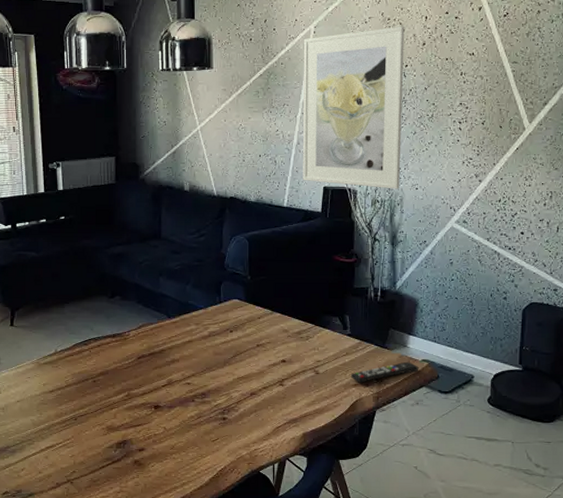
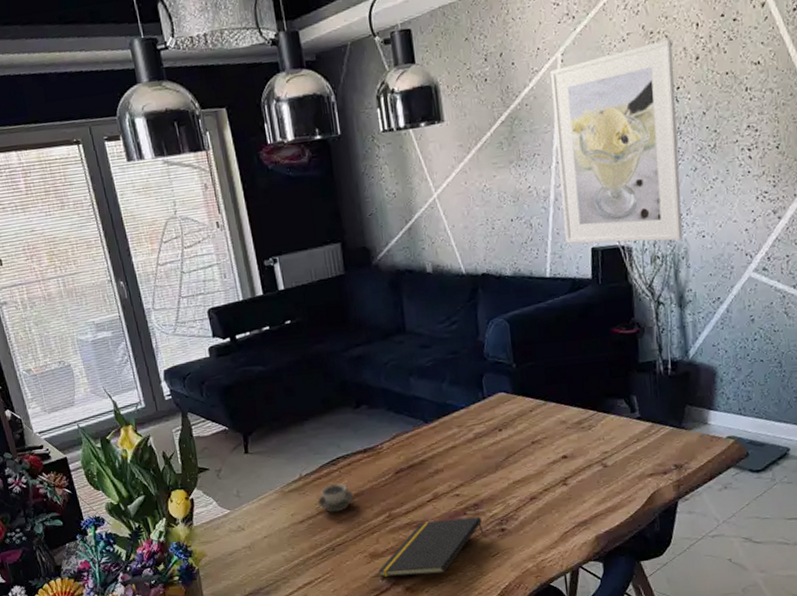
cup: none [67,362,100,387] -> present [317,484,354,513]
notepad: none [113,404,208,451] -> present [378,517,484,577]
remote control: present [350,361,419,383] -> none [644,440,724,472]

